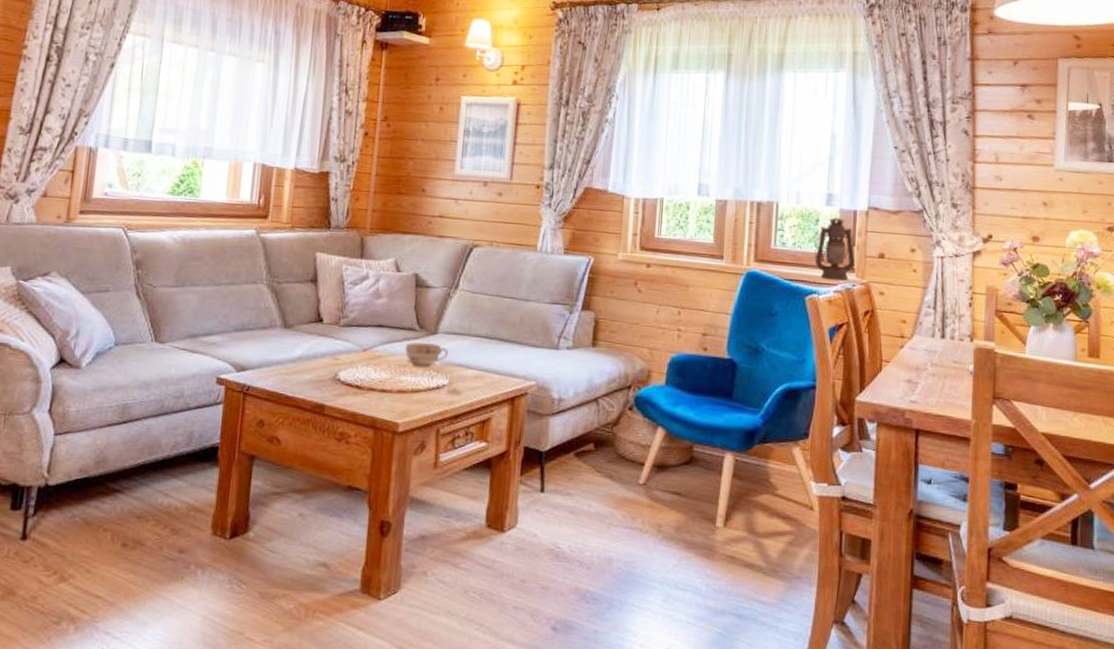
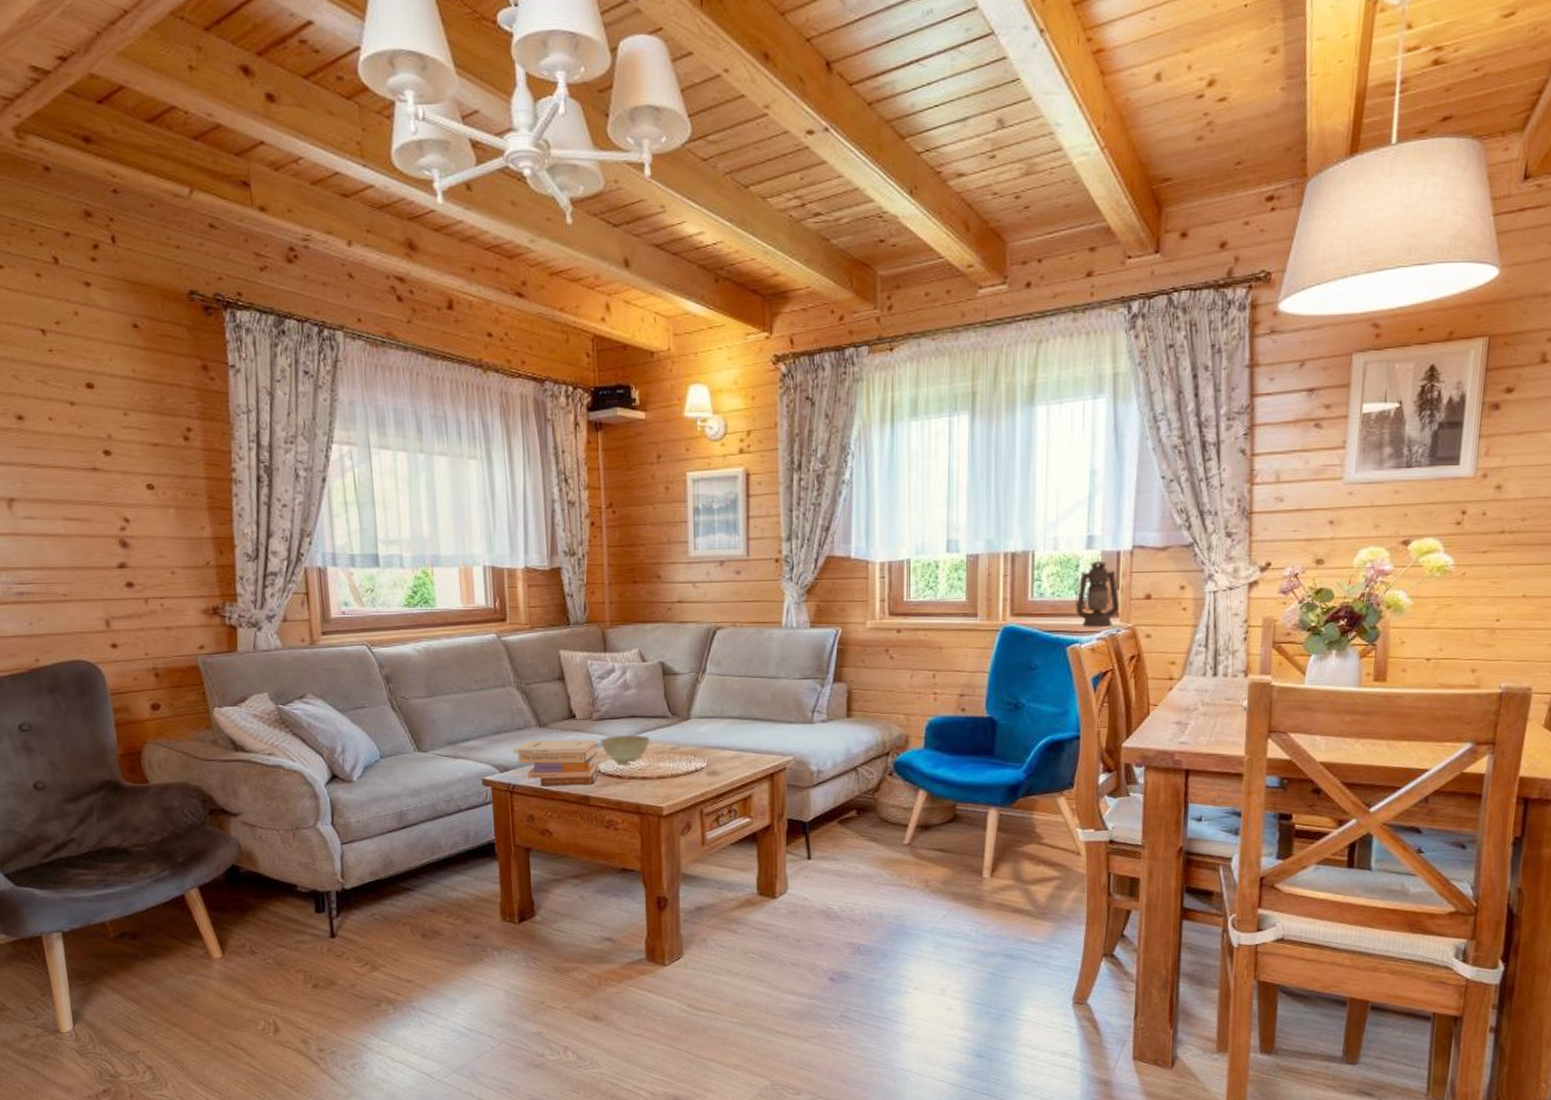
books: none [254,341,341,393] -> present [513,739,597,786]
bowl: none [344,344,395,376] -> present [601,735,650,766]
teacup: present [404,342,448,369] -> none [659,728,703,754]

